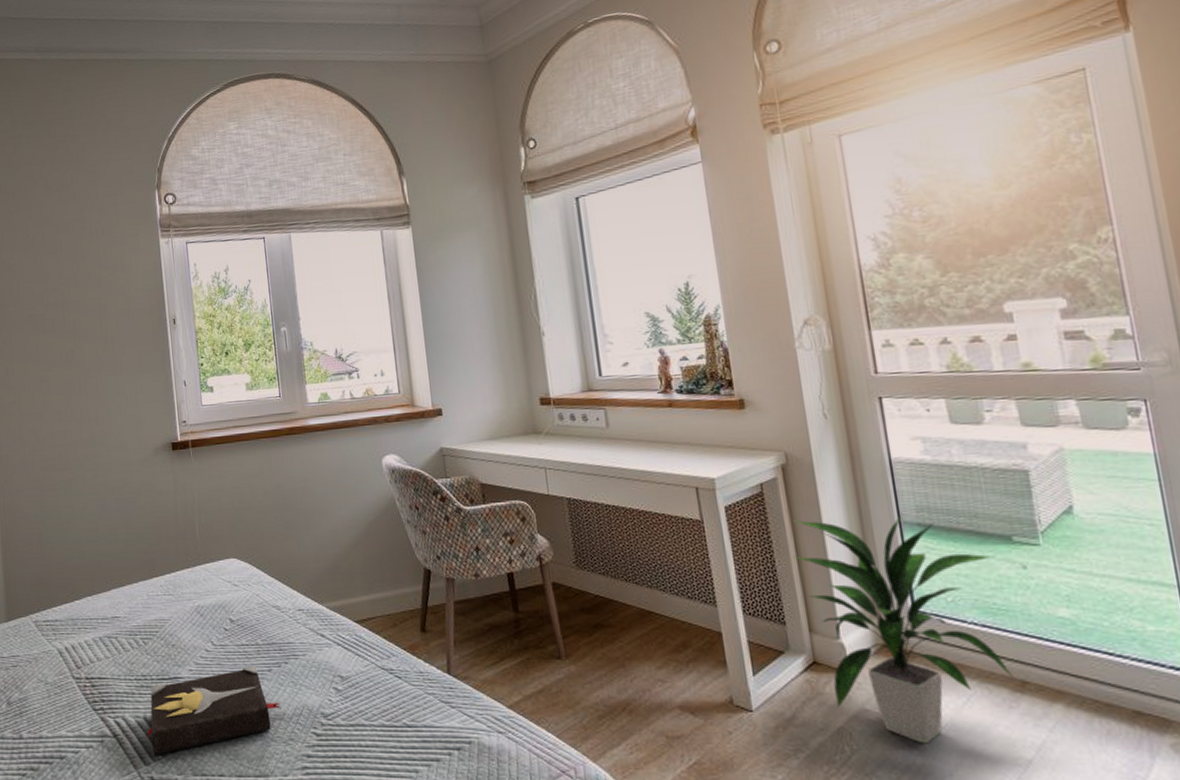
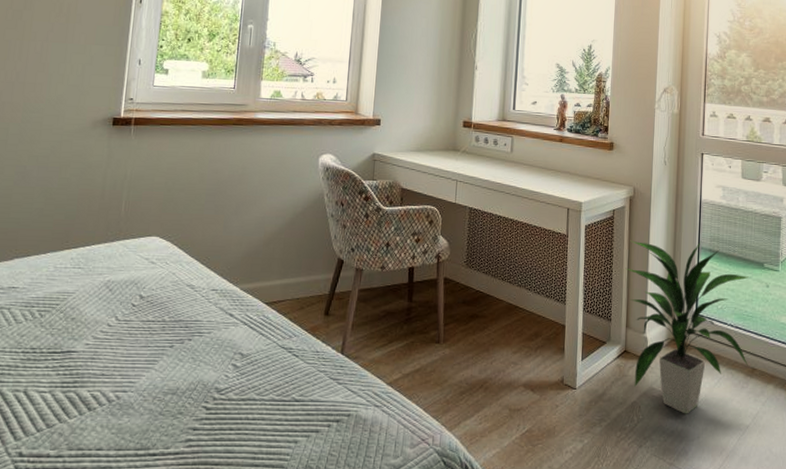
hardback book: present [147,665,282,757] -> none [23,341,177,431]

